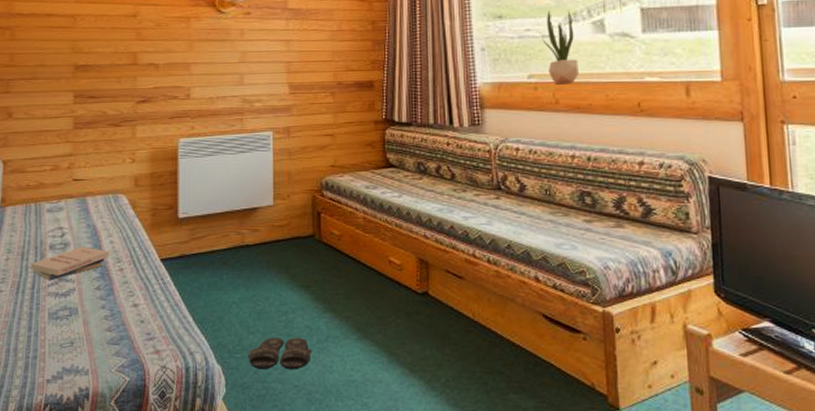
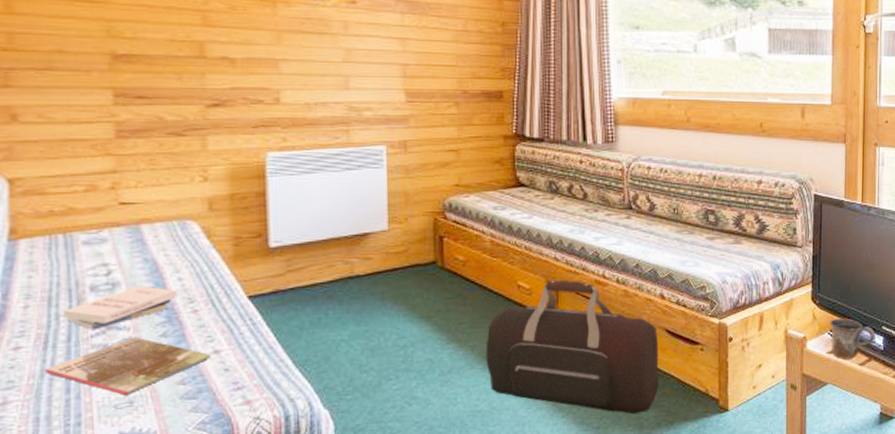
magazine: none [16,288,132,336] -> present [45,336,212,395]
slippers: present [249,337,313,370] -> none [362,371,435,409]
duffel bag: none [359,257,537,401] -> present [485,279,659,414]
potted plant: present [542,11,579,86] -> none [677,24,710,104]
mug: none [740,315,804,366] -> present [830,318,876,360]

